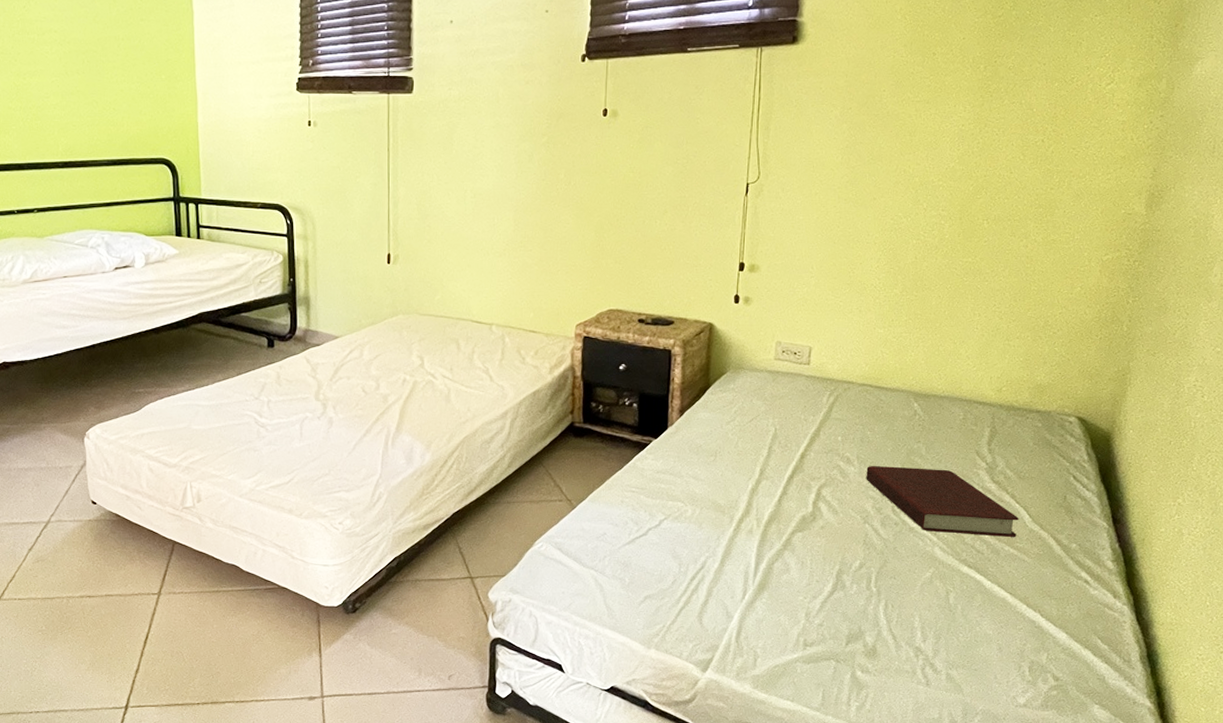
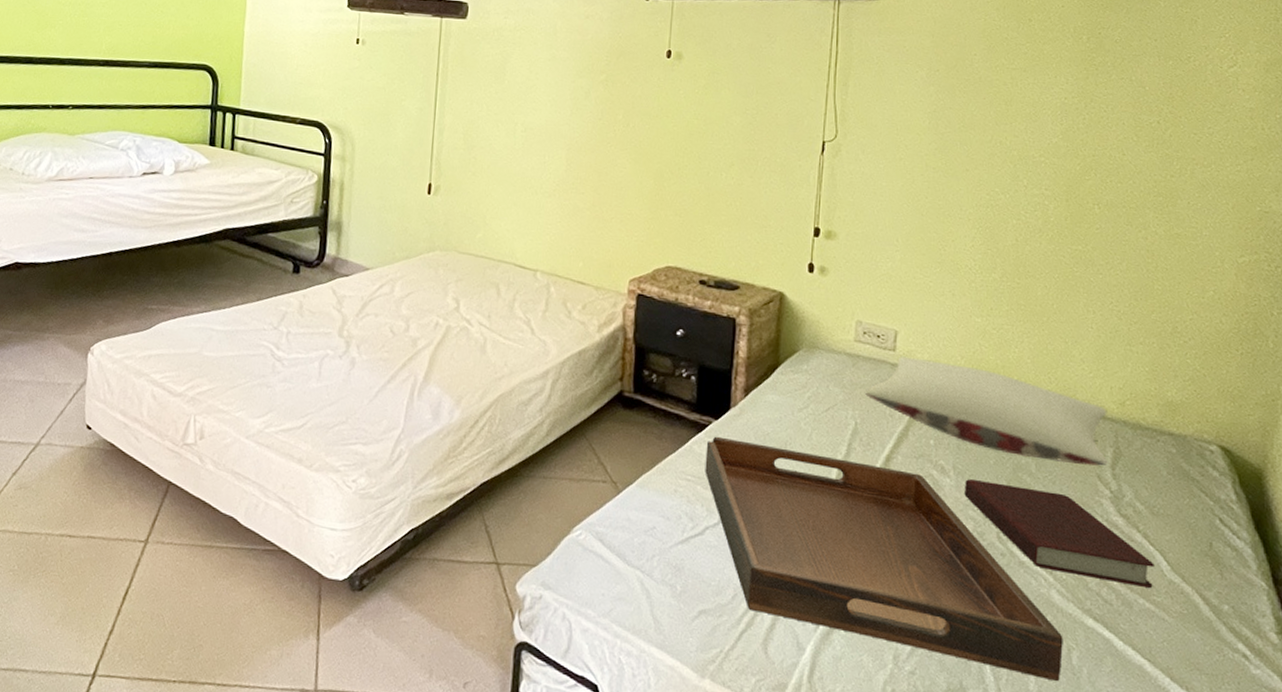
serving tray: none [647,452,943,619] -> present [705,436,1063,682]
pillow: none [784,368,987,445] -> present [865,356,1108,466]

